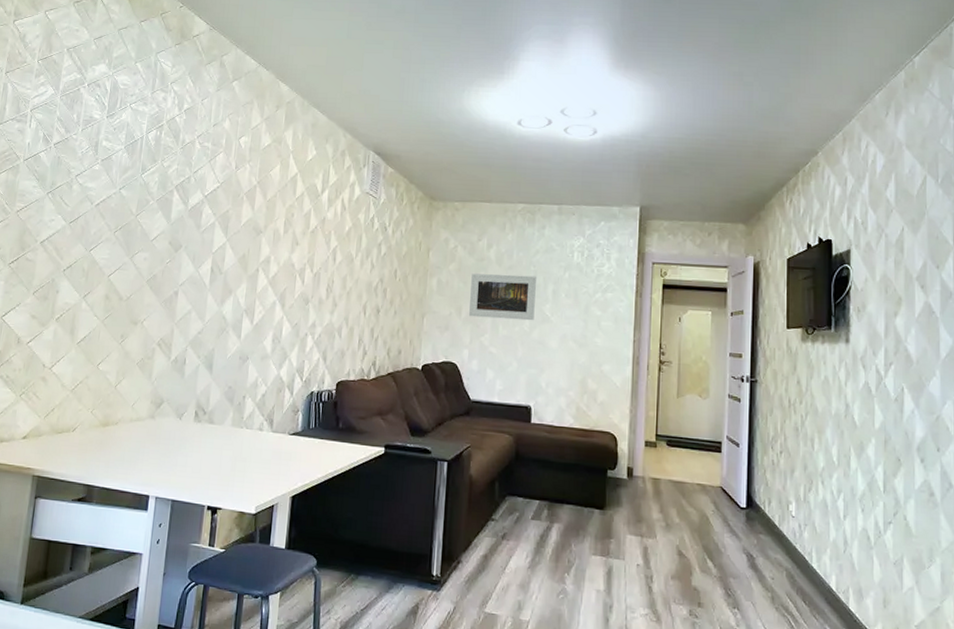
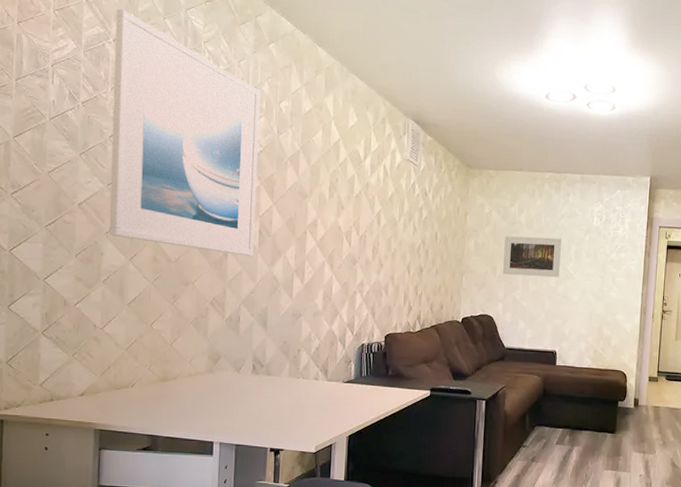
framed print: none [66,55,222,295] -> present [109,8,261,257]

